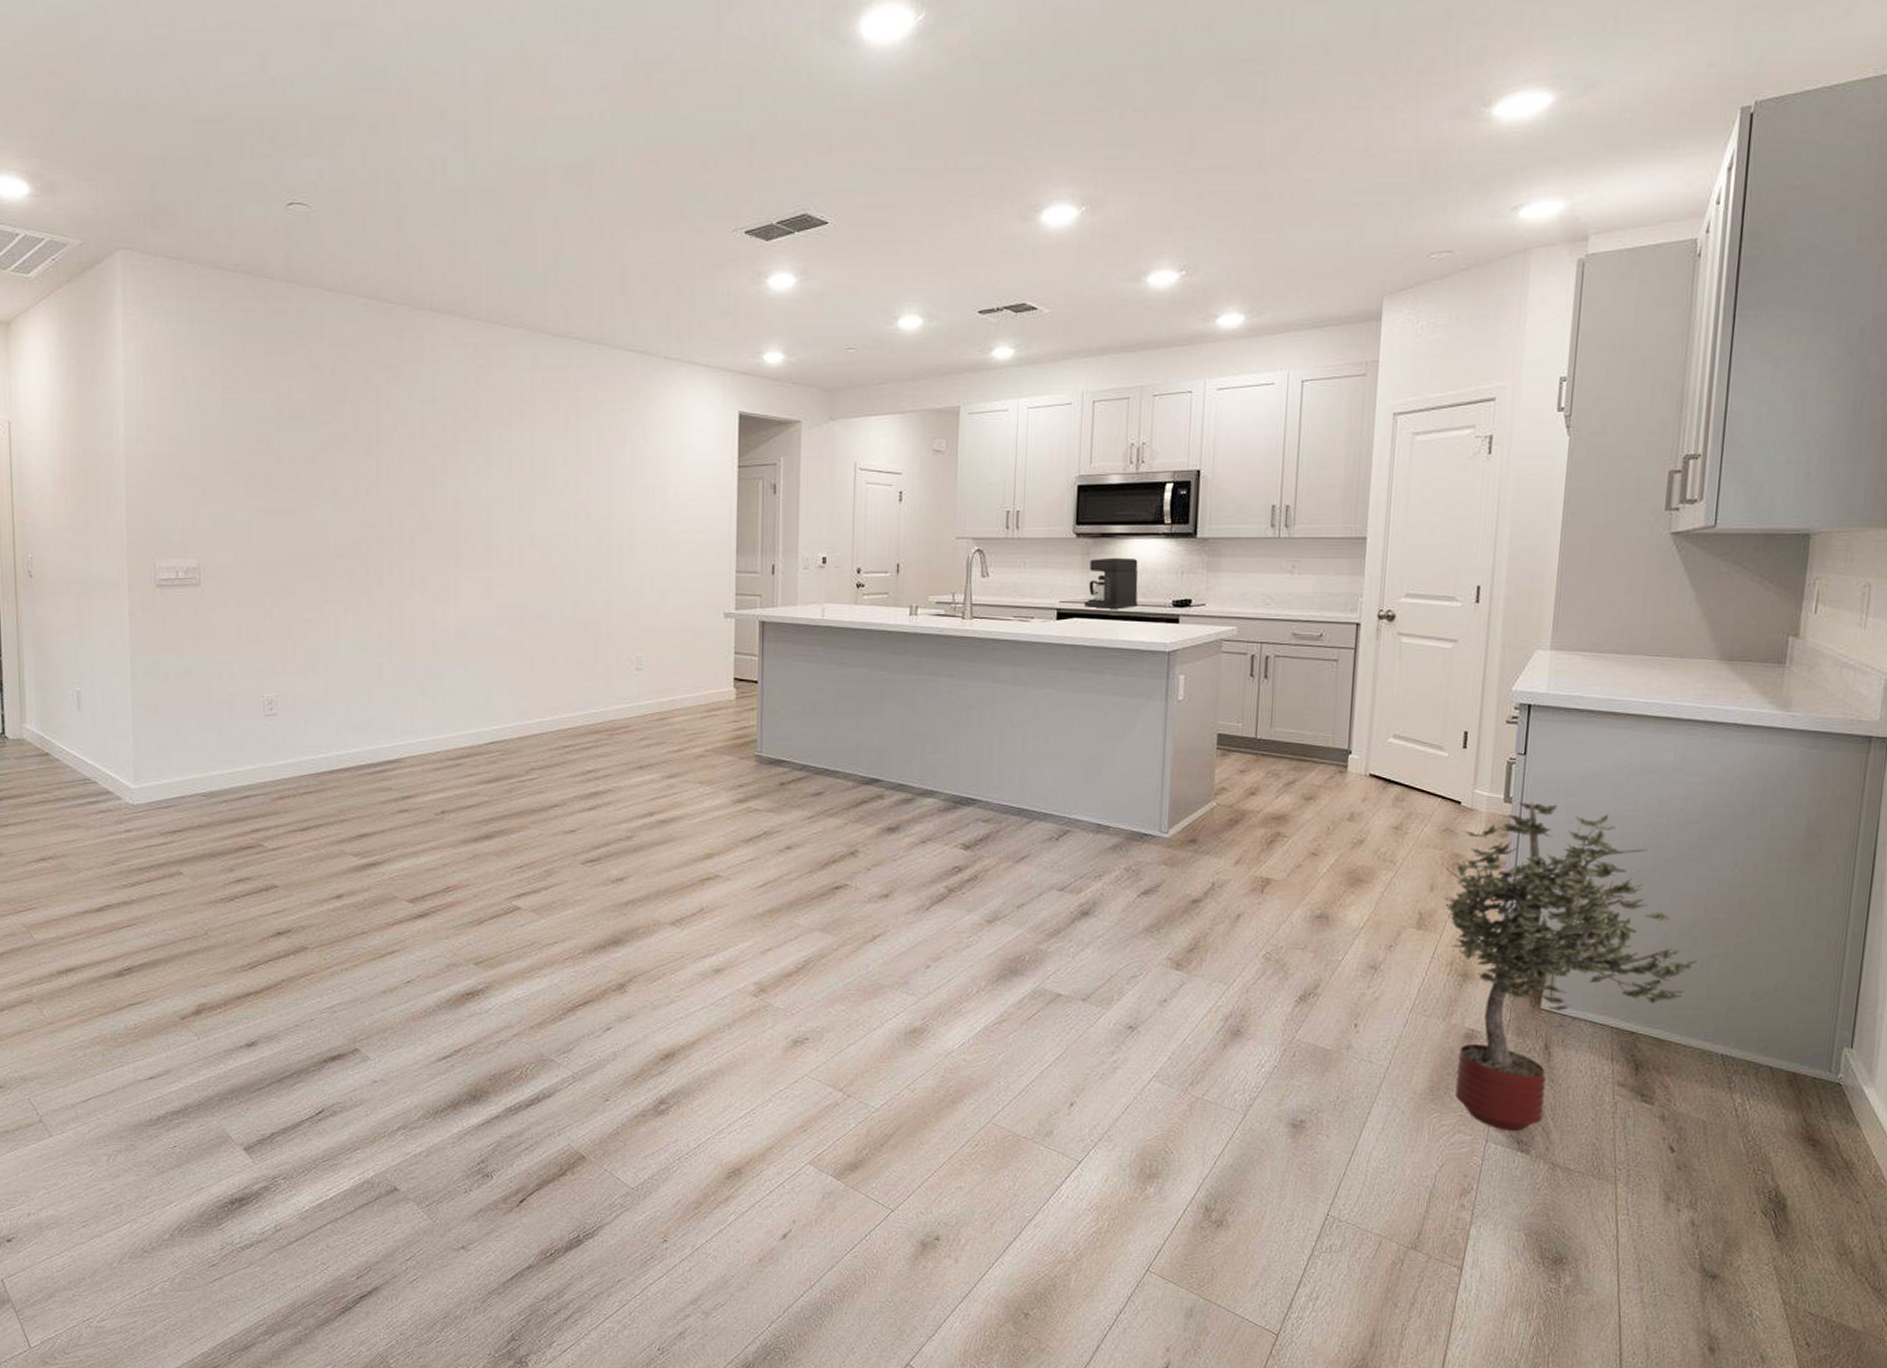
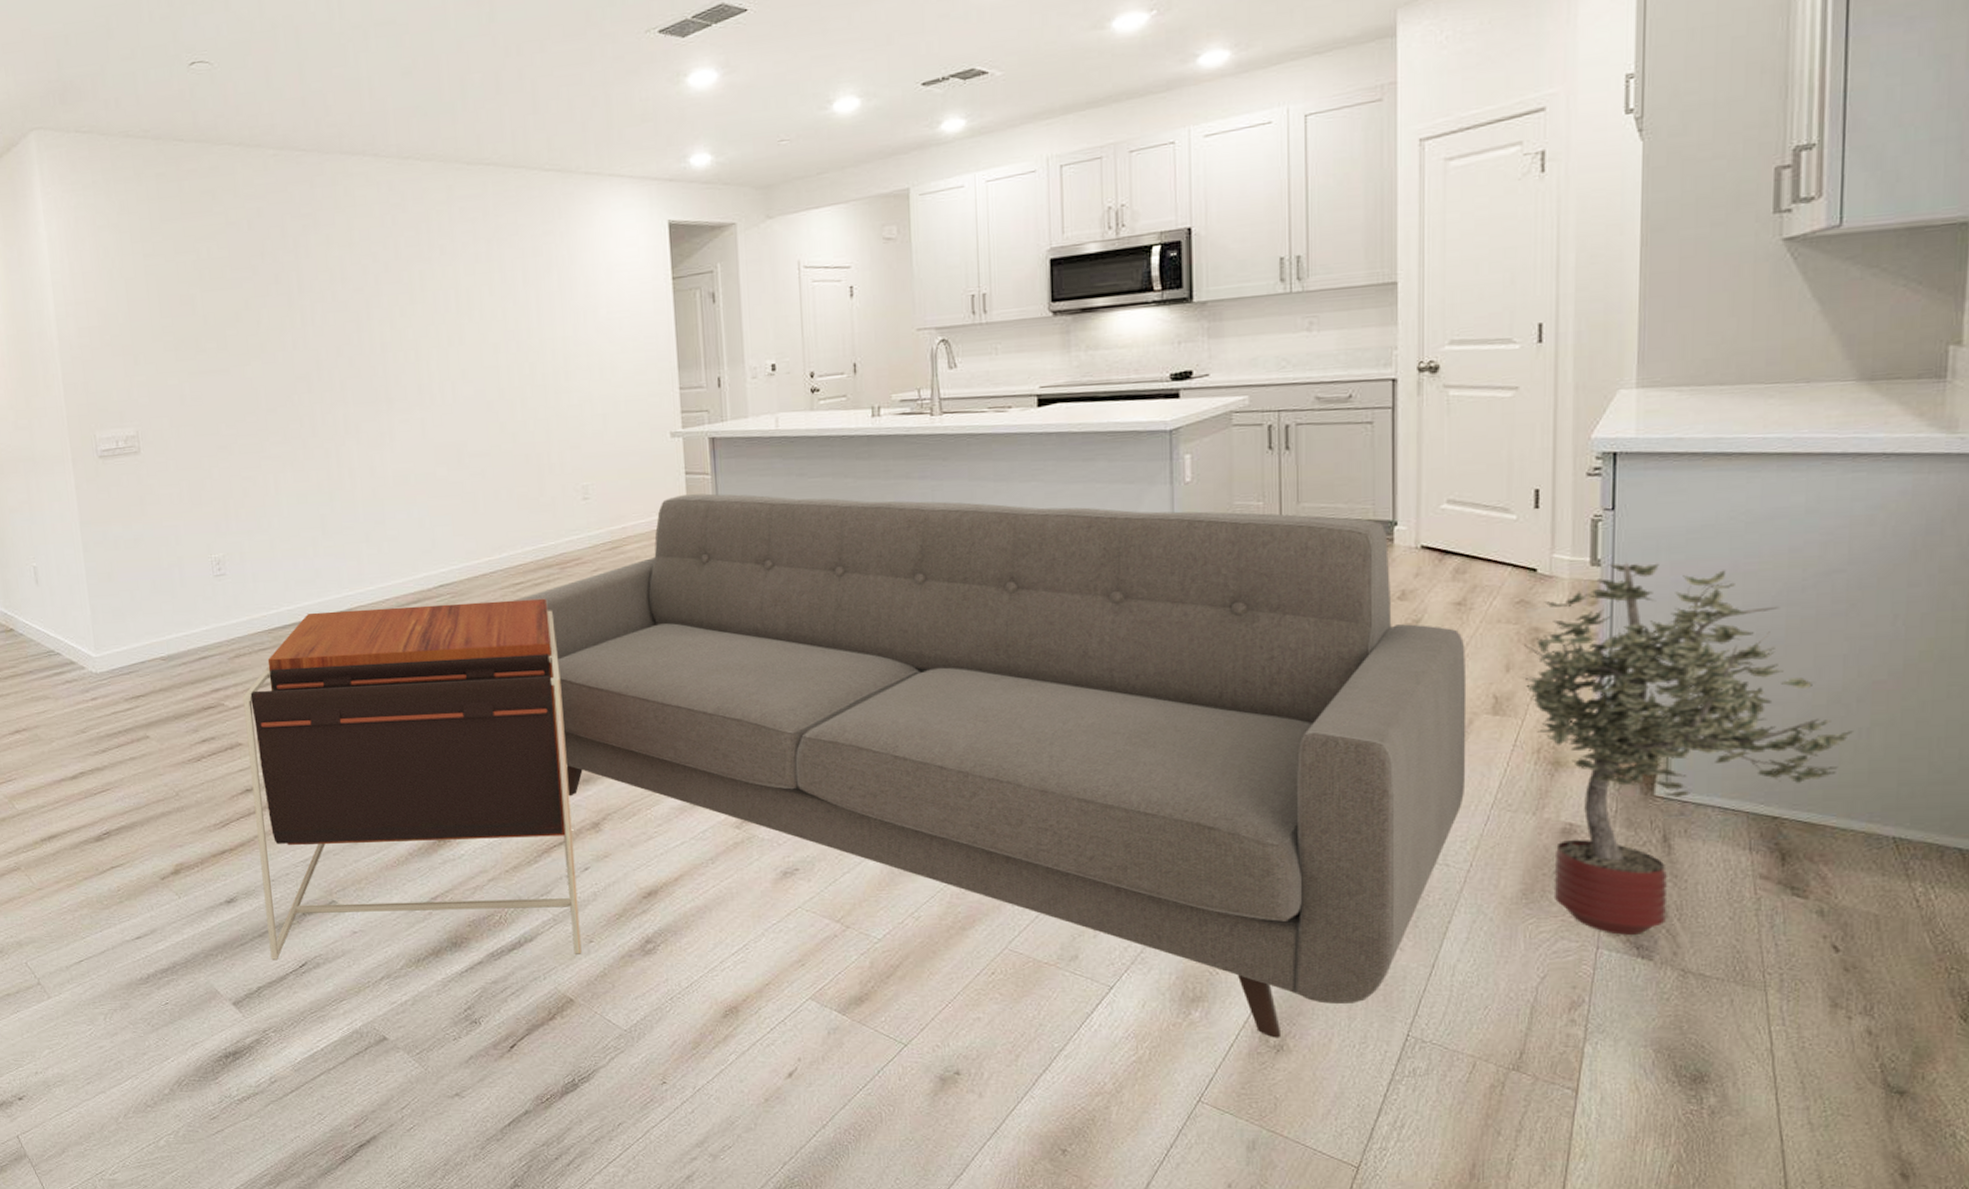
side table: none [283,759,600,1112] -> present [242,598,582,960]
sofa: none [561,674,1399,1214] -> present [514,493,1467,1038]
coffee maker: present [1083,557,1139,609] -> none [1067,332,1131,390]

